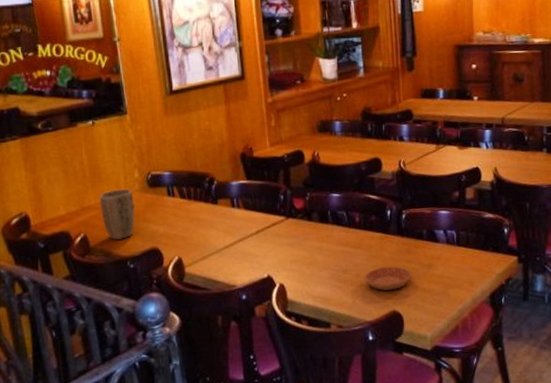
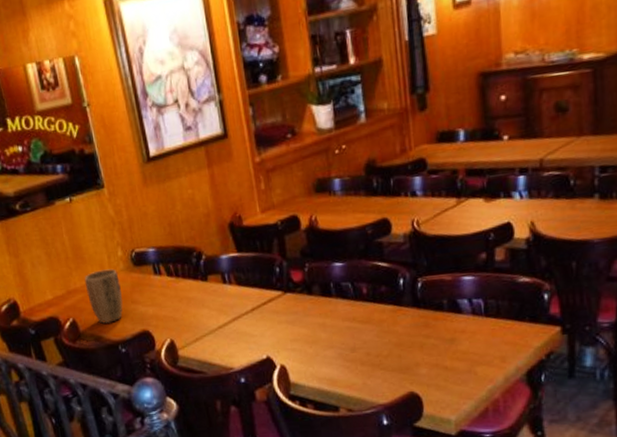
saucer: present [365,266,412,291] -> none [376,342,431,370]

